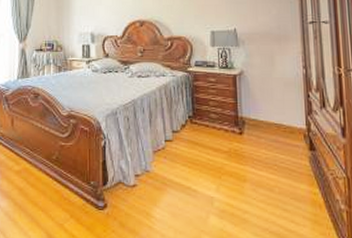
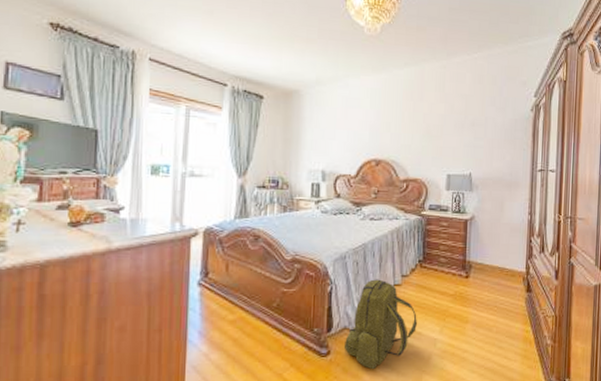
backpack: none [120,134,191,226] -> present [345,279,417,370]

